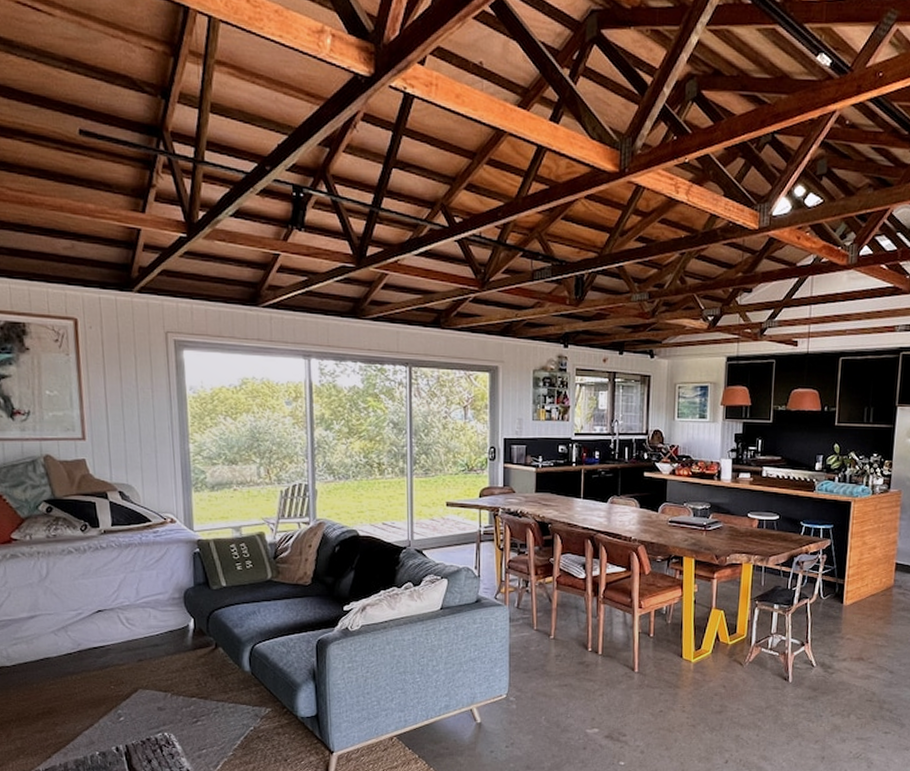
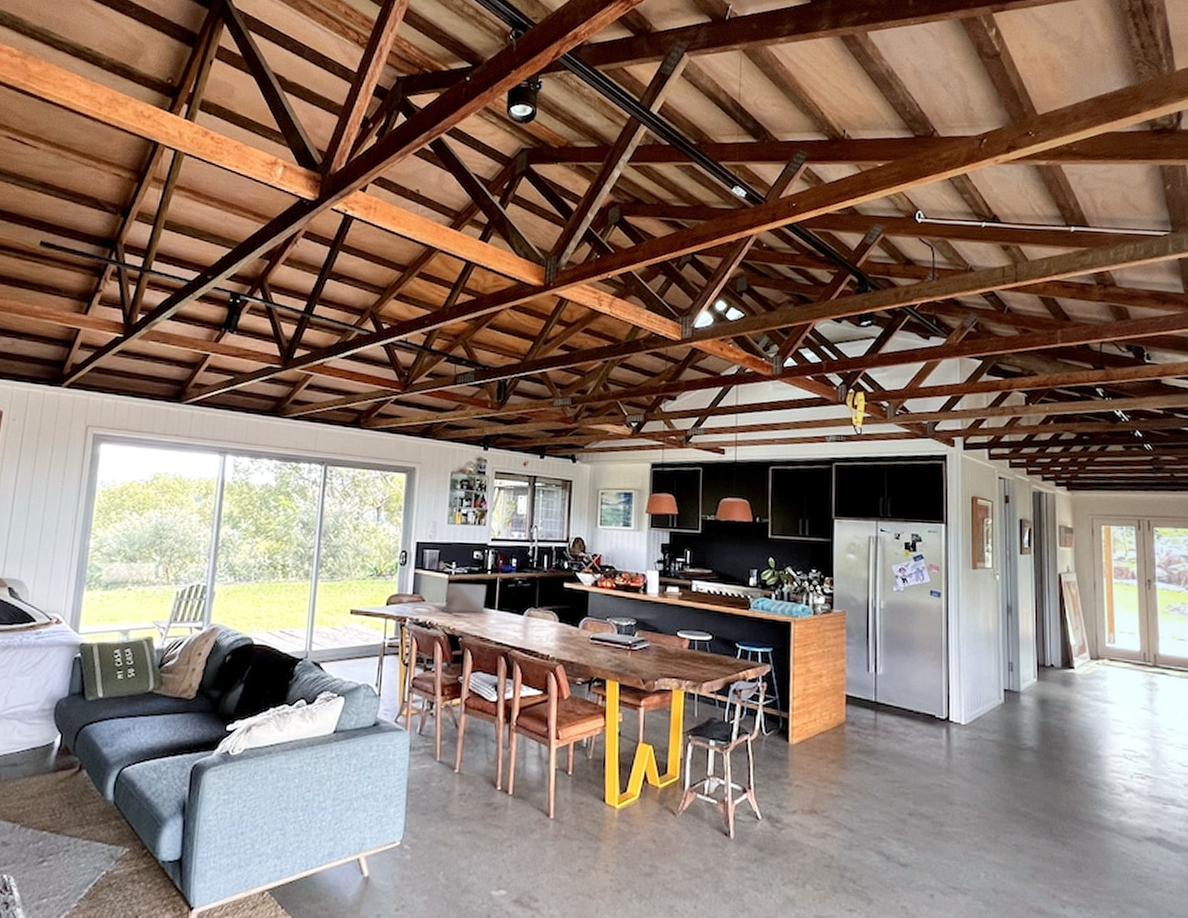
laptop: none [528,475,573,503] -> present [438,583,487,613]

